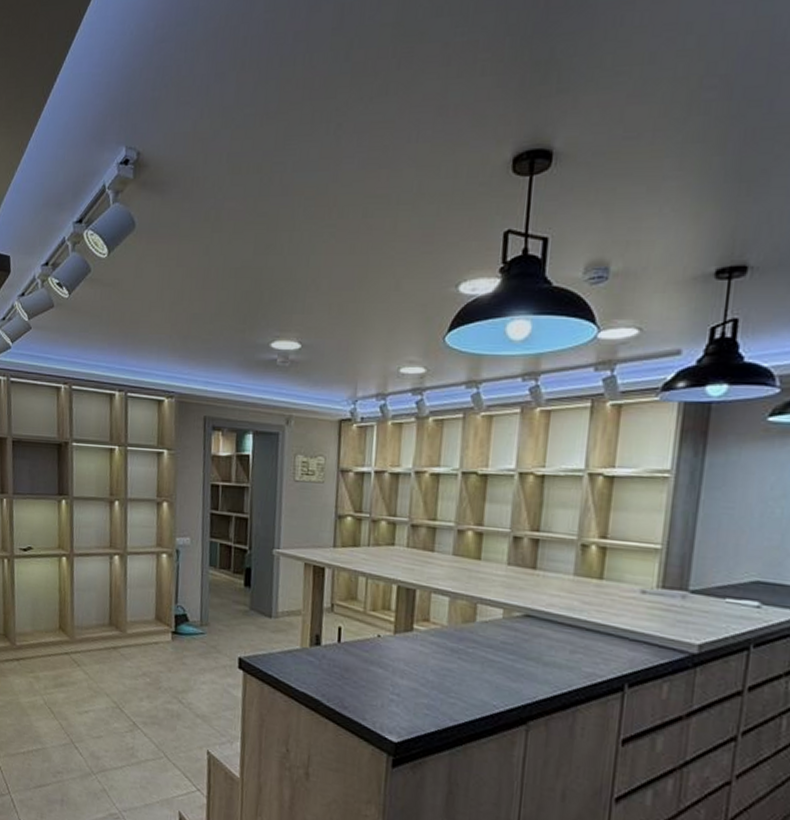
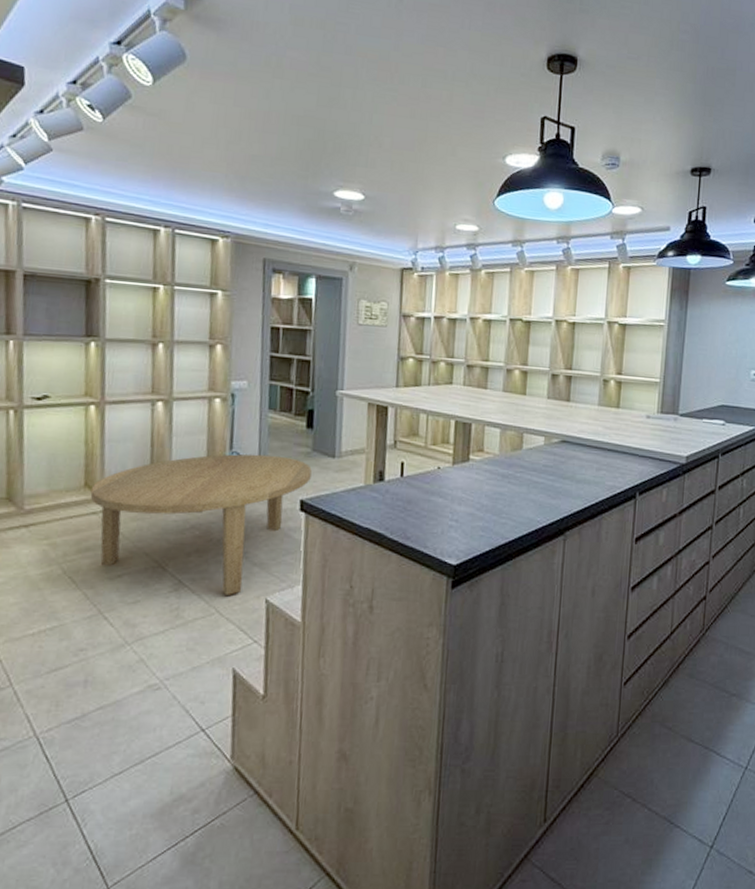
dining table: none [63,607,249,743] -> present [90,454,312,597]

